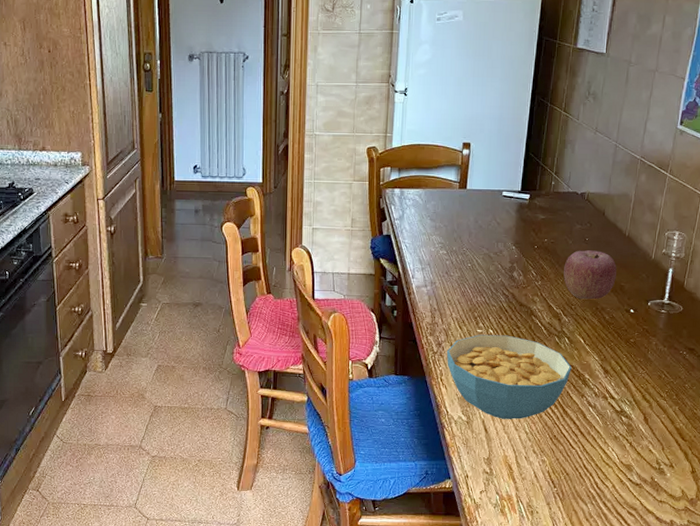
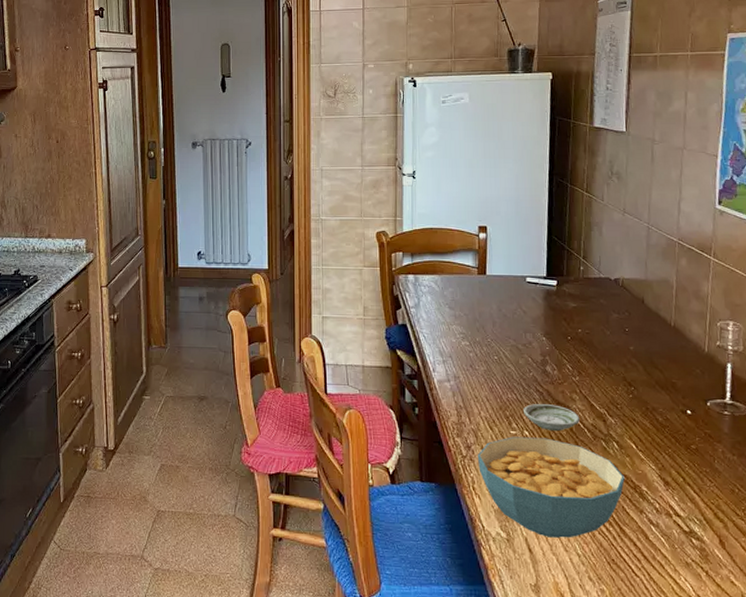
saucer: none [490,305,538,330] -> present [524,403,580,432]
apple: present [563,250,617,300] -> none [603,342,666,399]

